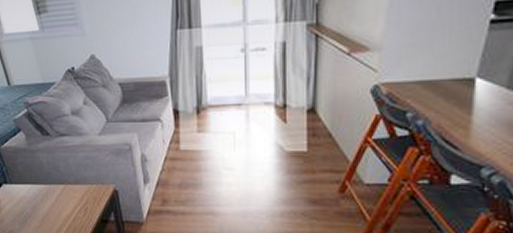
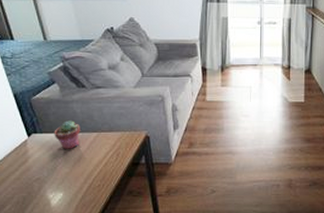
potted succulent: none [22,171,48,202] -> present [54,121,81,149]

